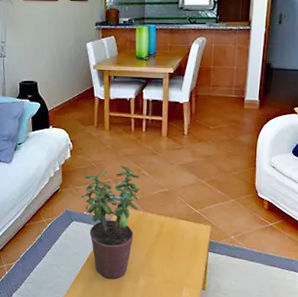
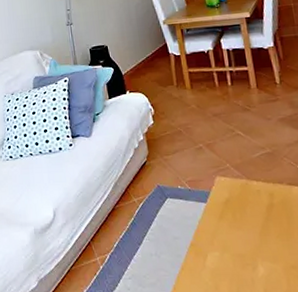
potted plant: present [80,166,140,280] -> none [171,127,241,269]

